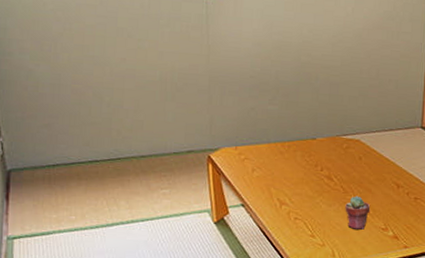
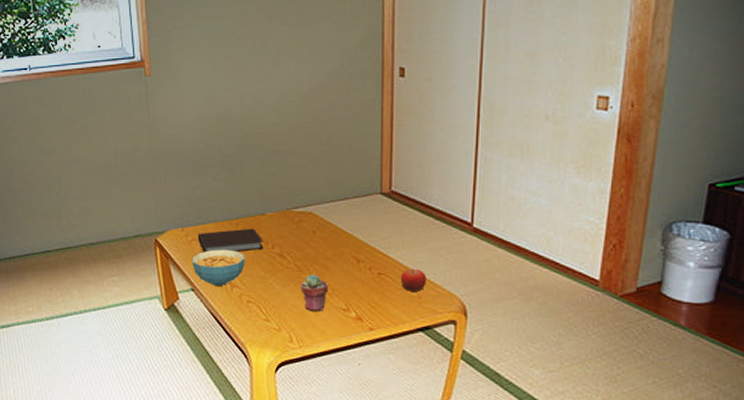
cereal bowl: none [243,168,295,203] -> present [192,249,245,286]
notebook: none [250,150,313,172] -> present [197,228,264,253]

